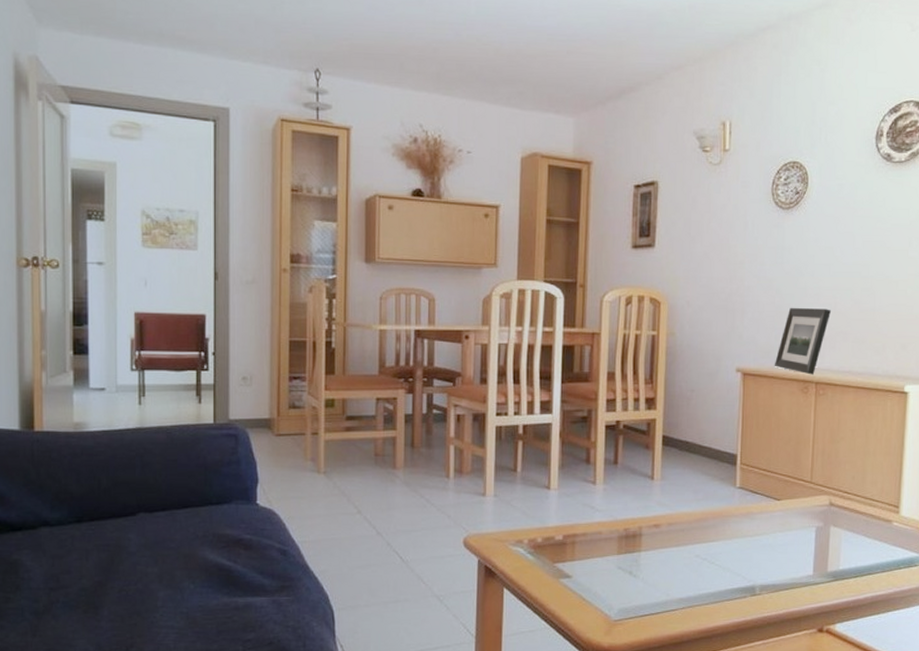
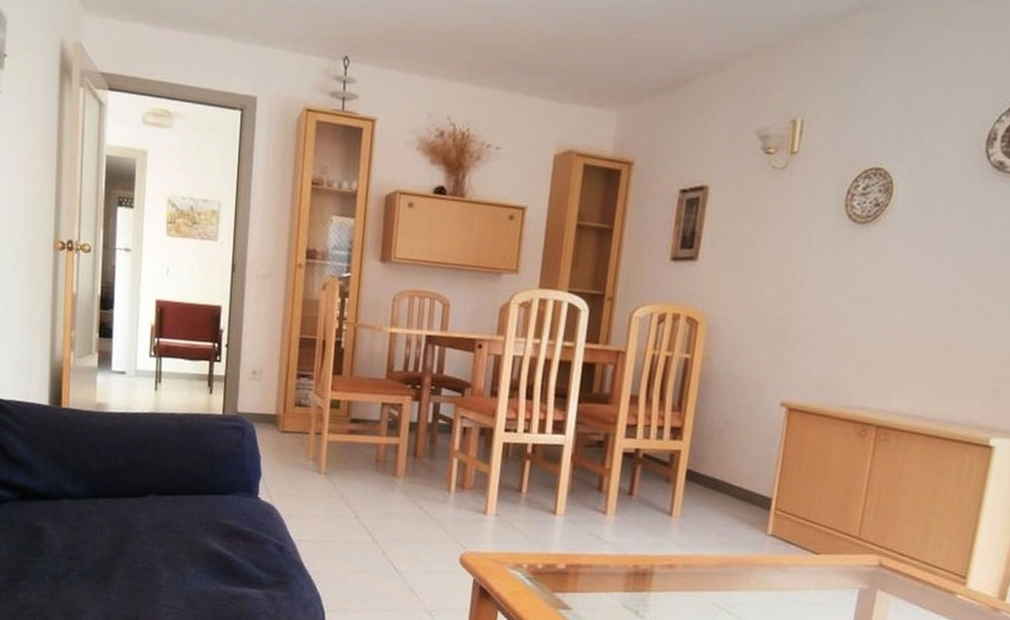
picture frame: present [774,307,832,375] -> none [827,337,906,417]

